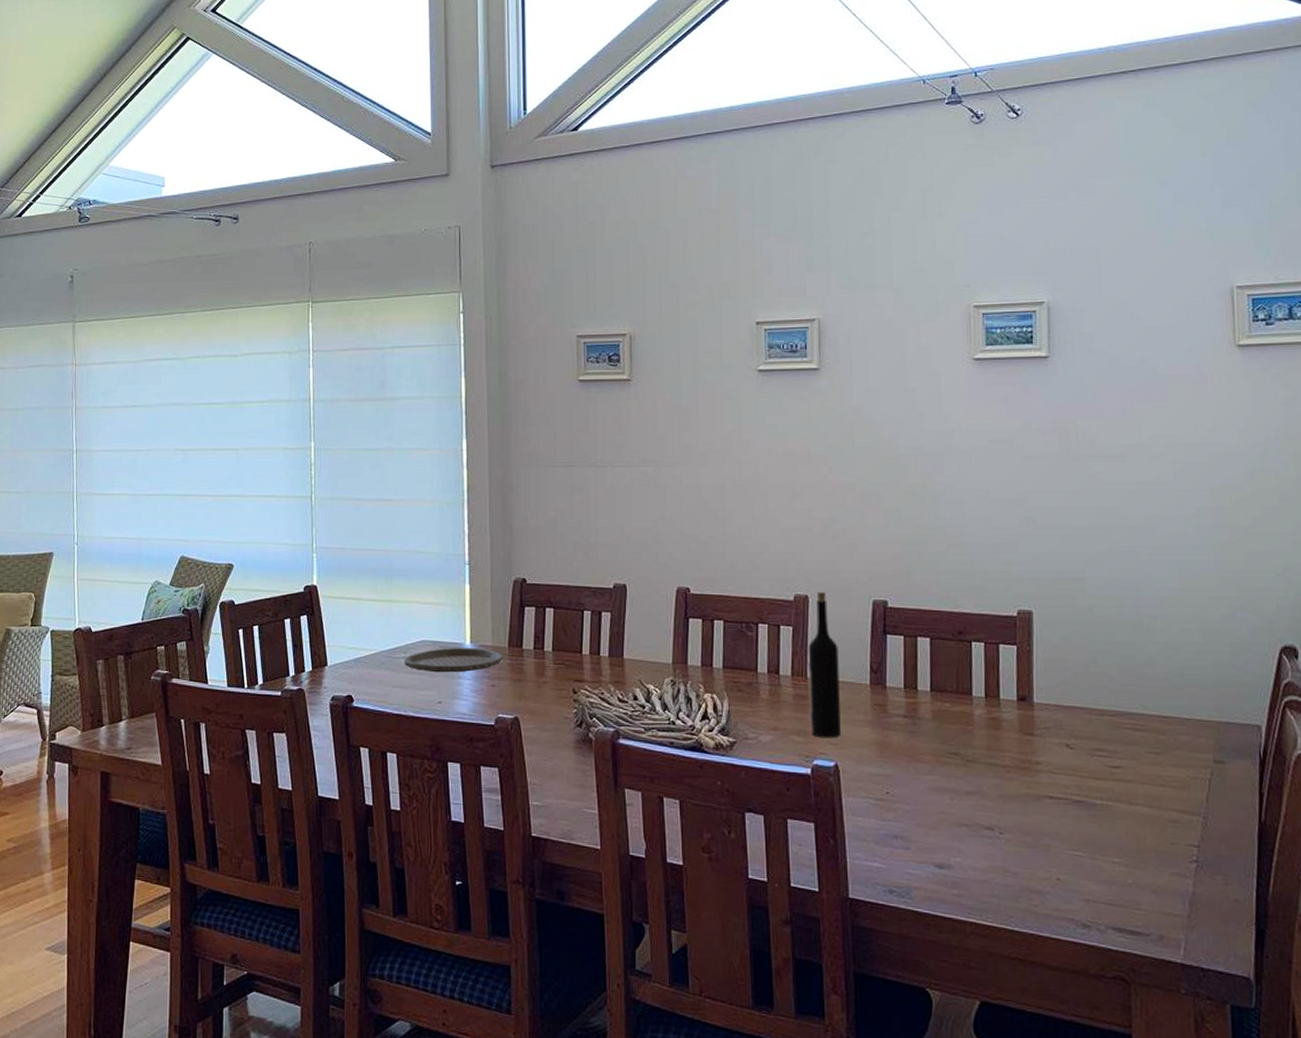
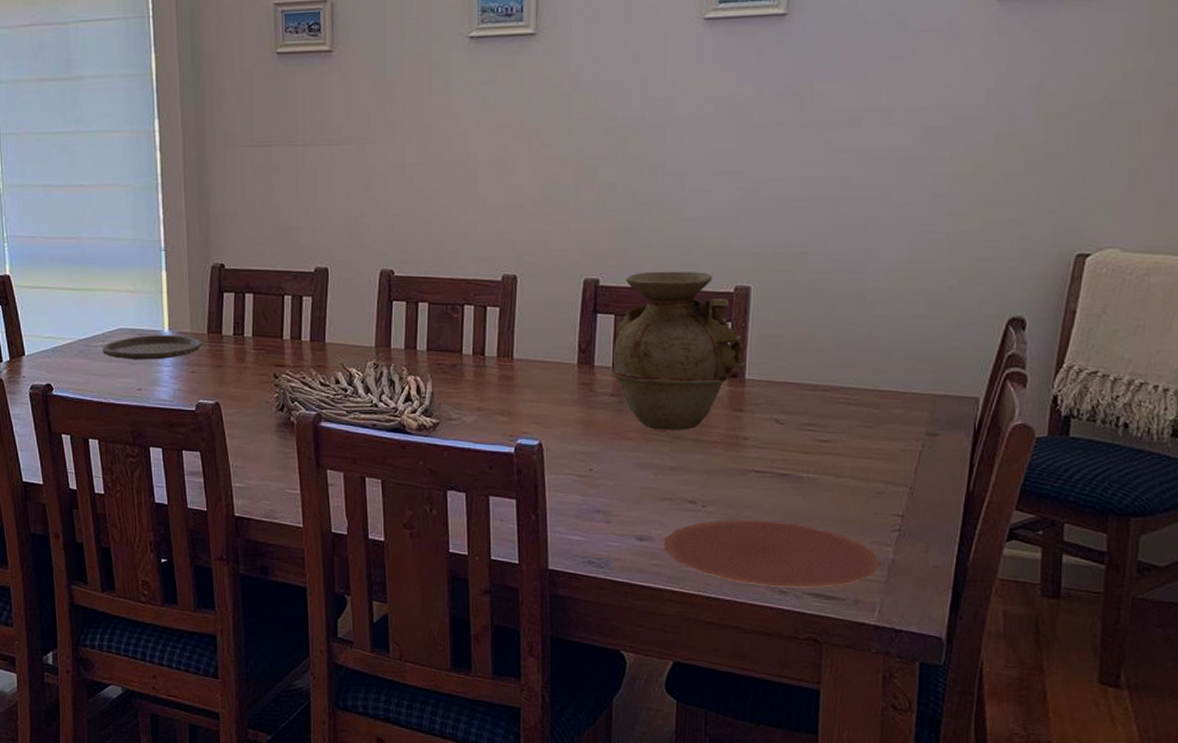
wine bottle: present [808,592,841,738] -> none [515,272,546,418]
vase: none [903,594,1032,754] -> present [611,271,745,430]
plate: none [963,847,1182,922] -> present [663,520,881,588]

